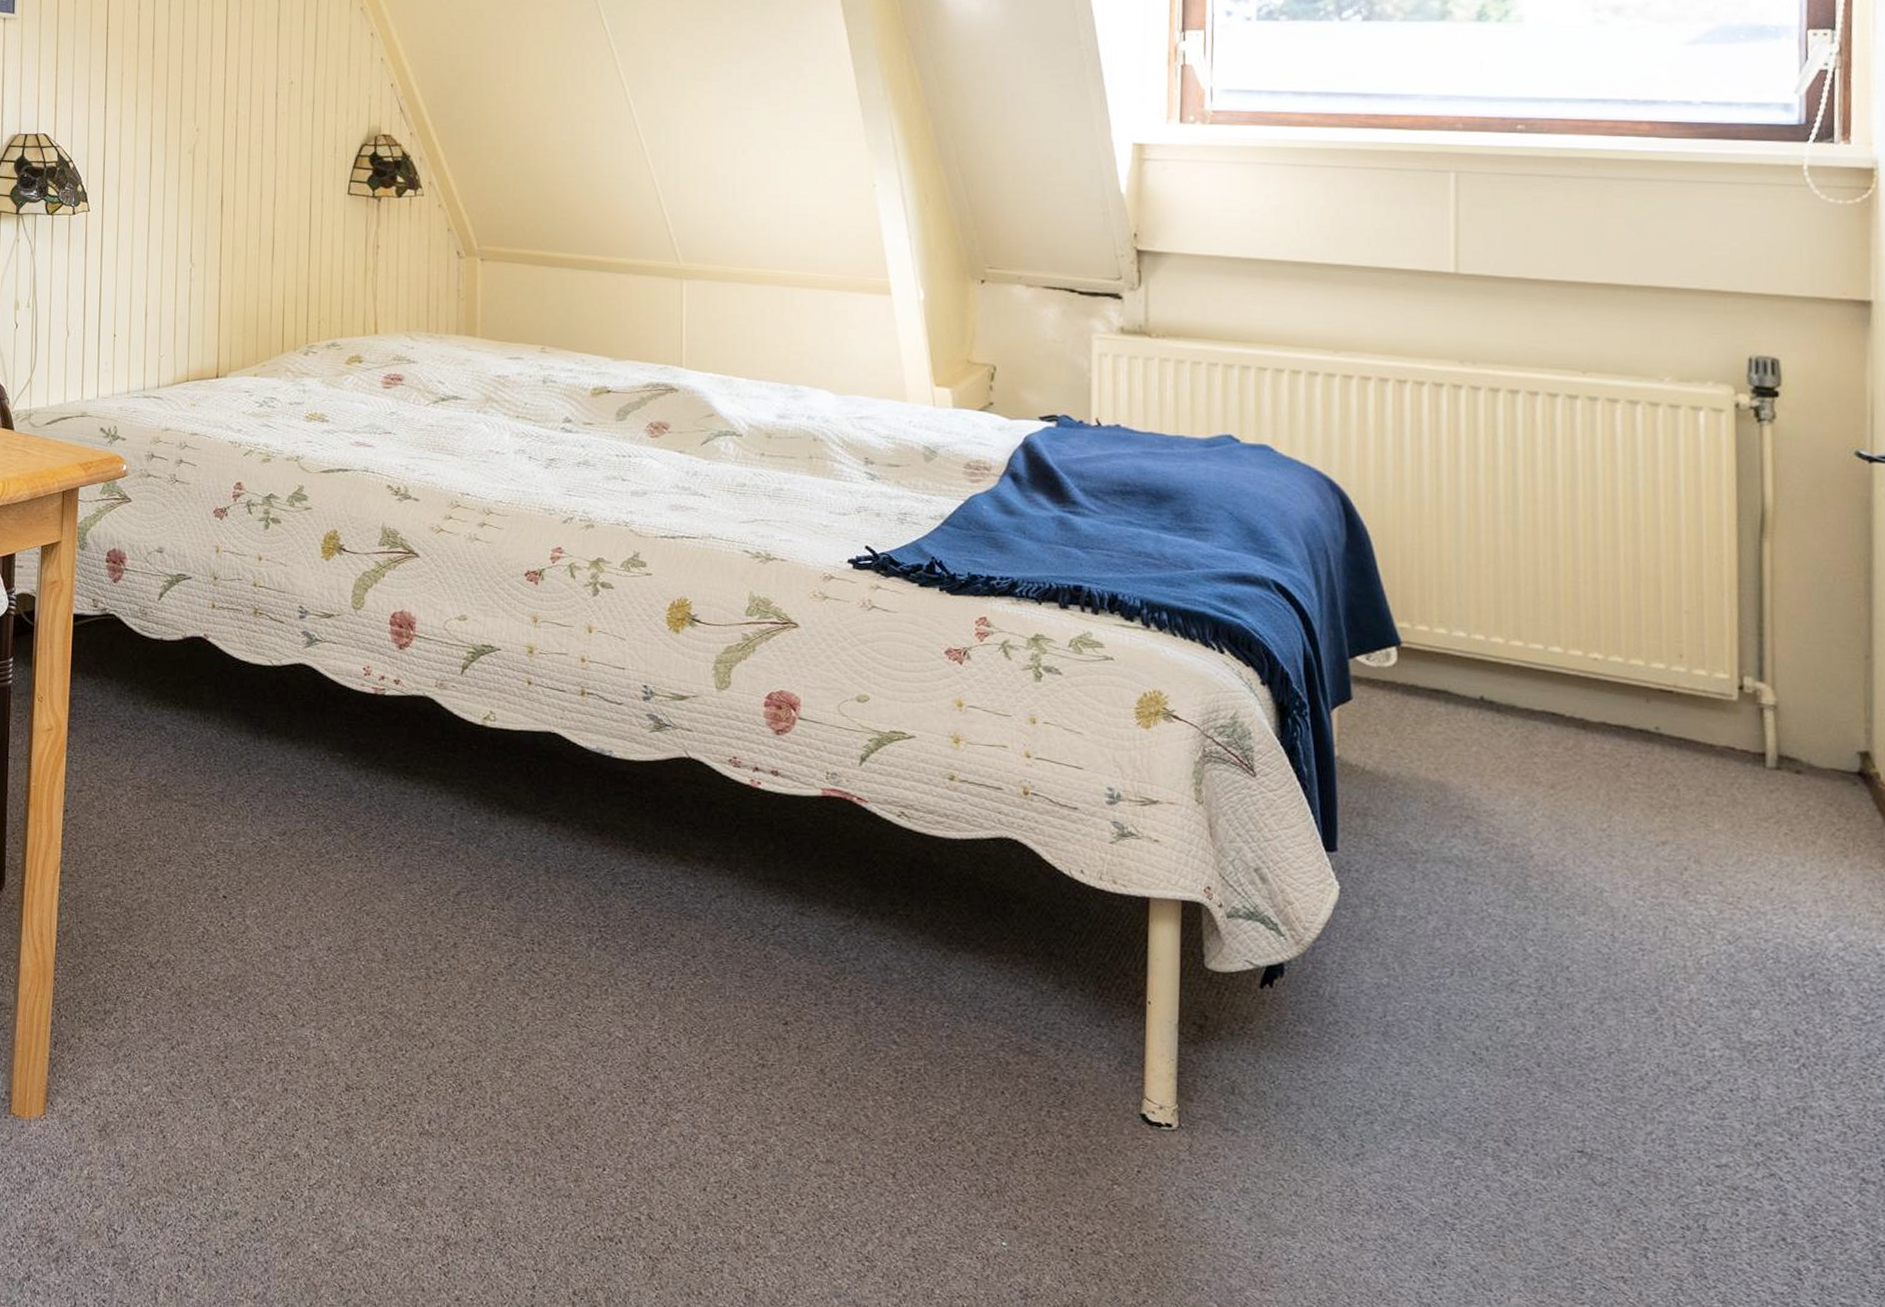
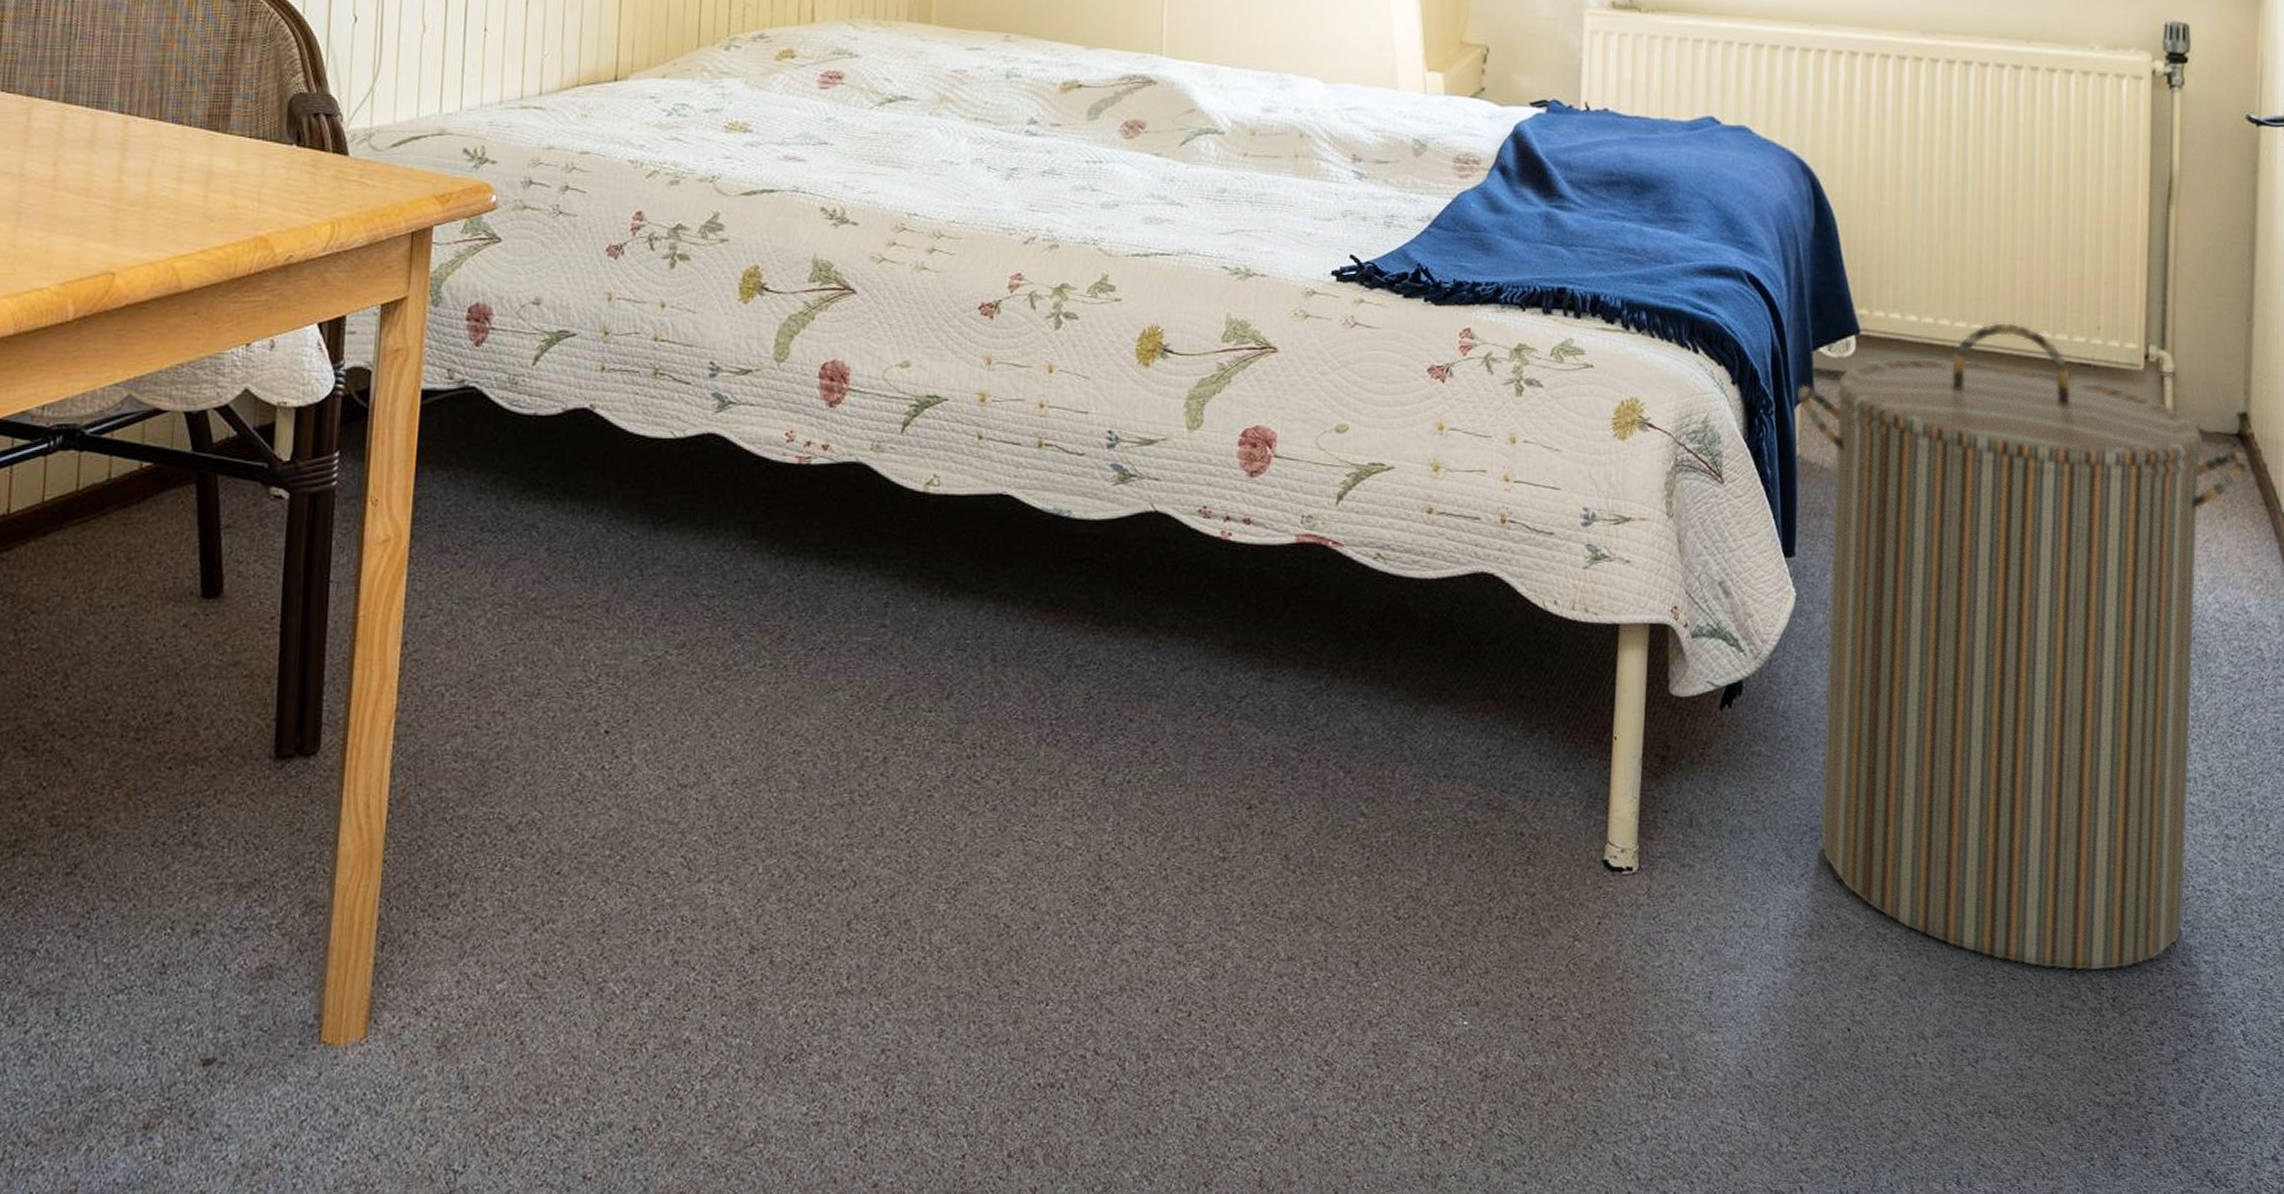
laundry hamper: none [1333,644,1875,1297] -> present [1797,323,2250,972]

